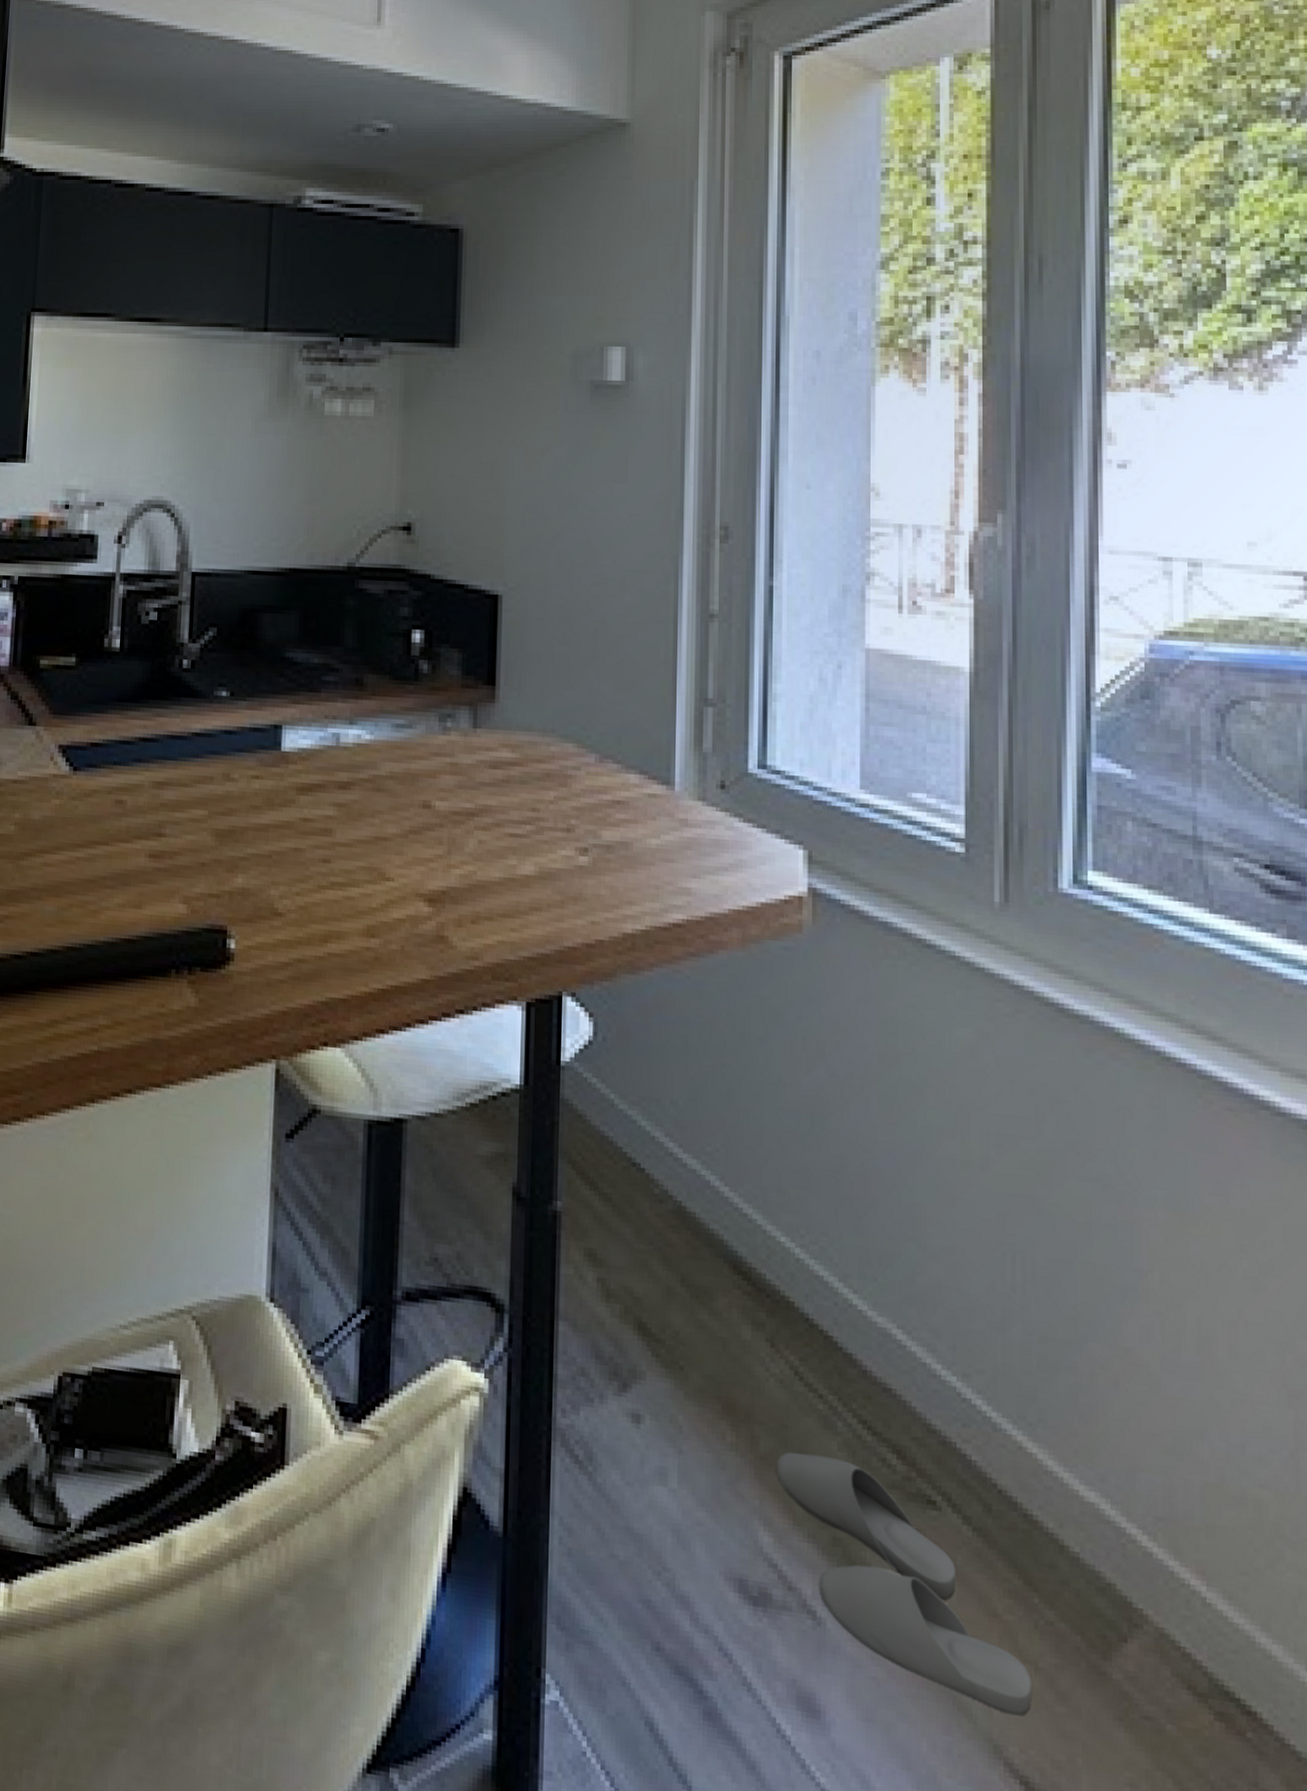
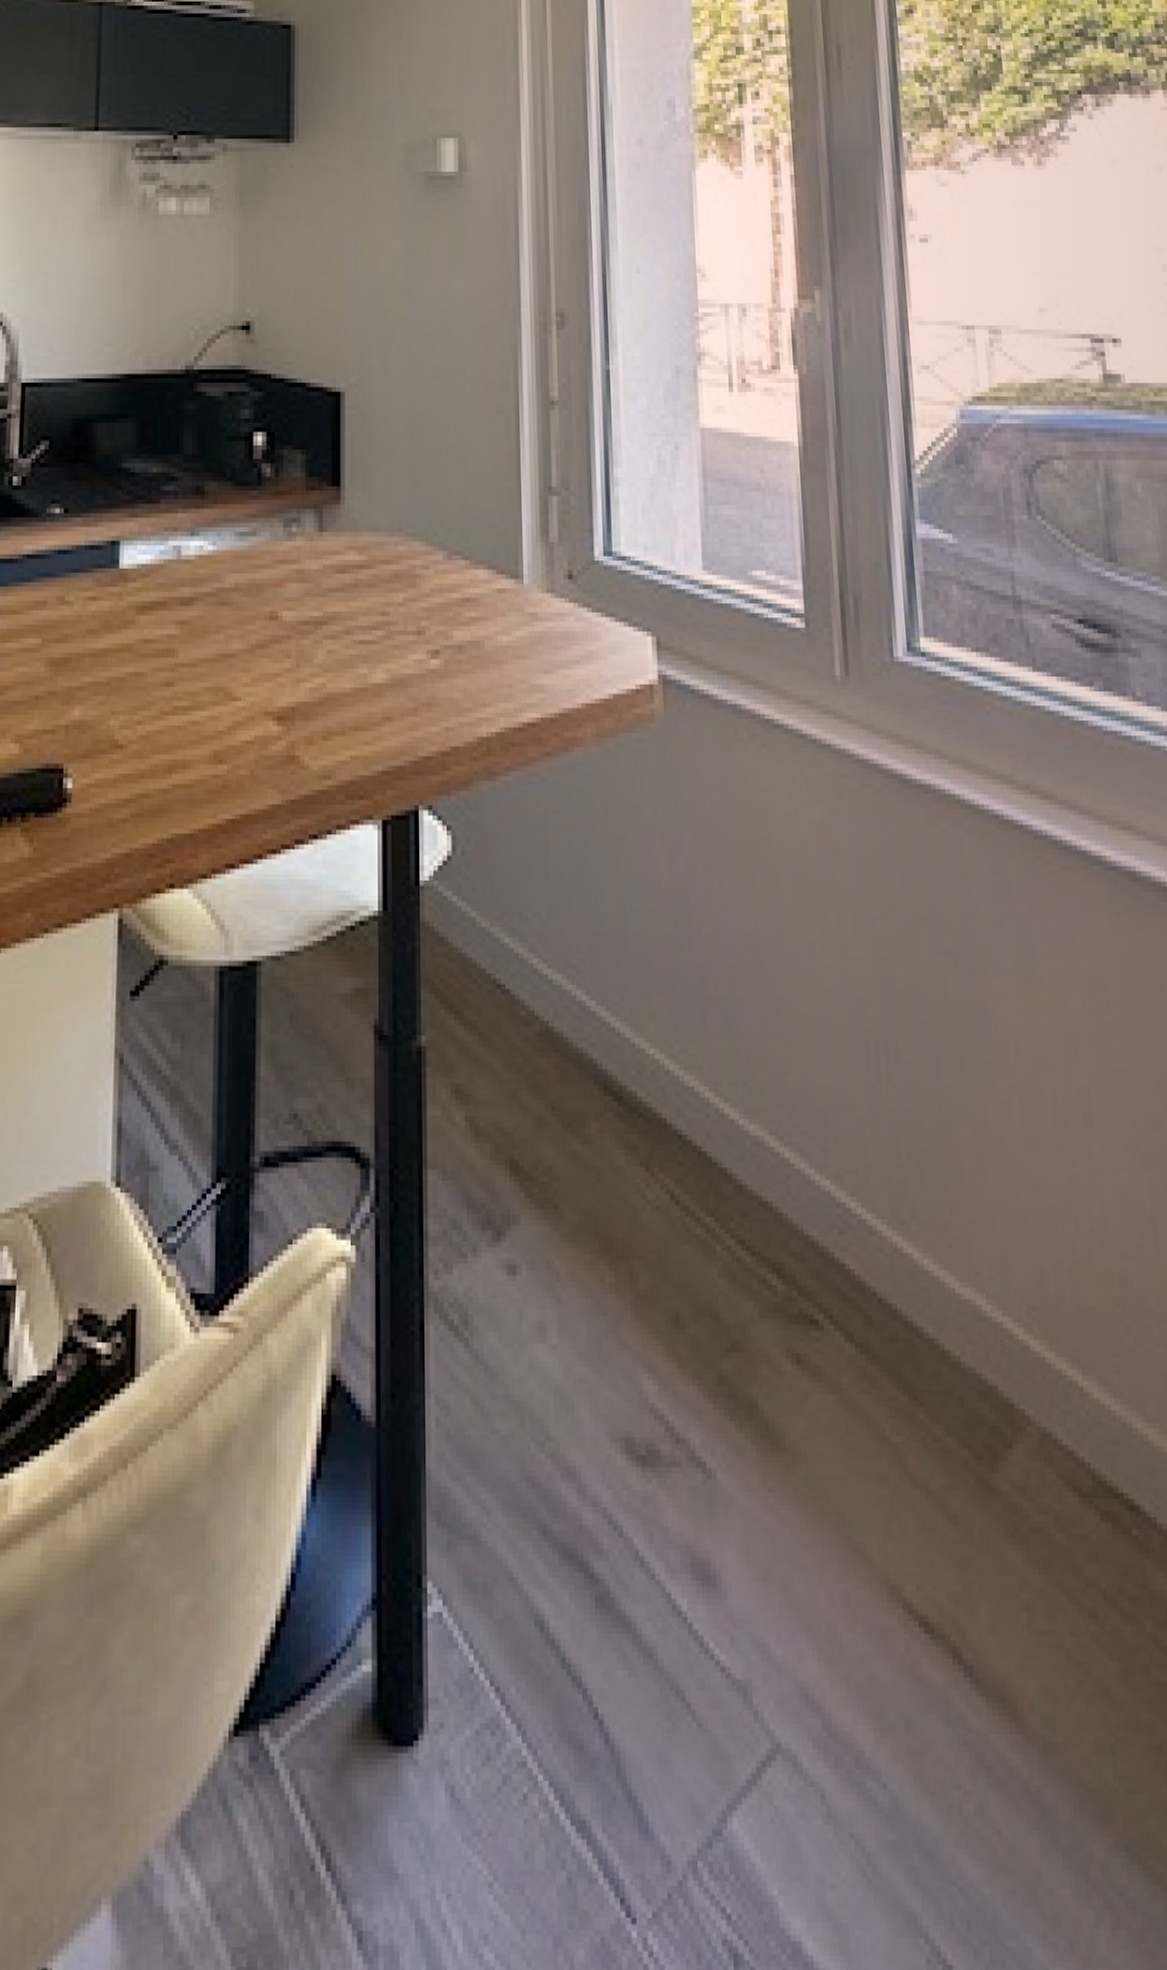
slippers: present [776,1451,1033,1716] -> none [657,1285,926,1549]

